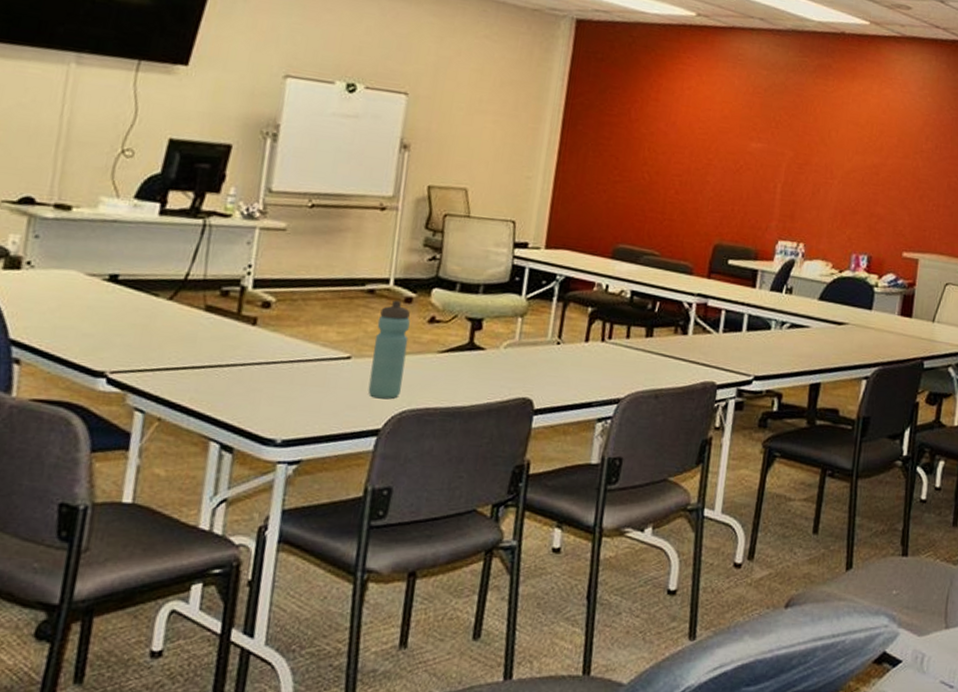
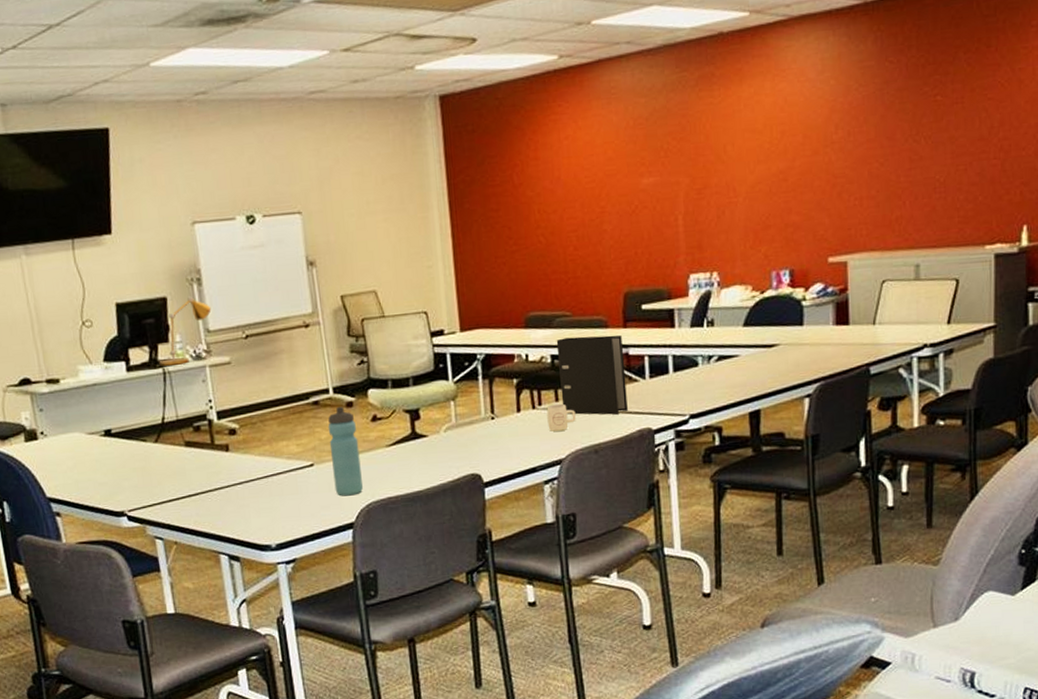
desk lamp: none [201,150,281,221] -> present [159,296,212,367]
mug: none [613,340,644,370] -> present [546,403,576,432]
binder: none [632,276,704,363] -> present [556,335,628,415]

